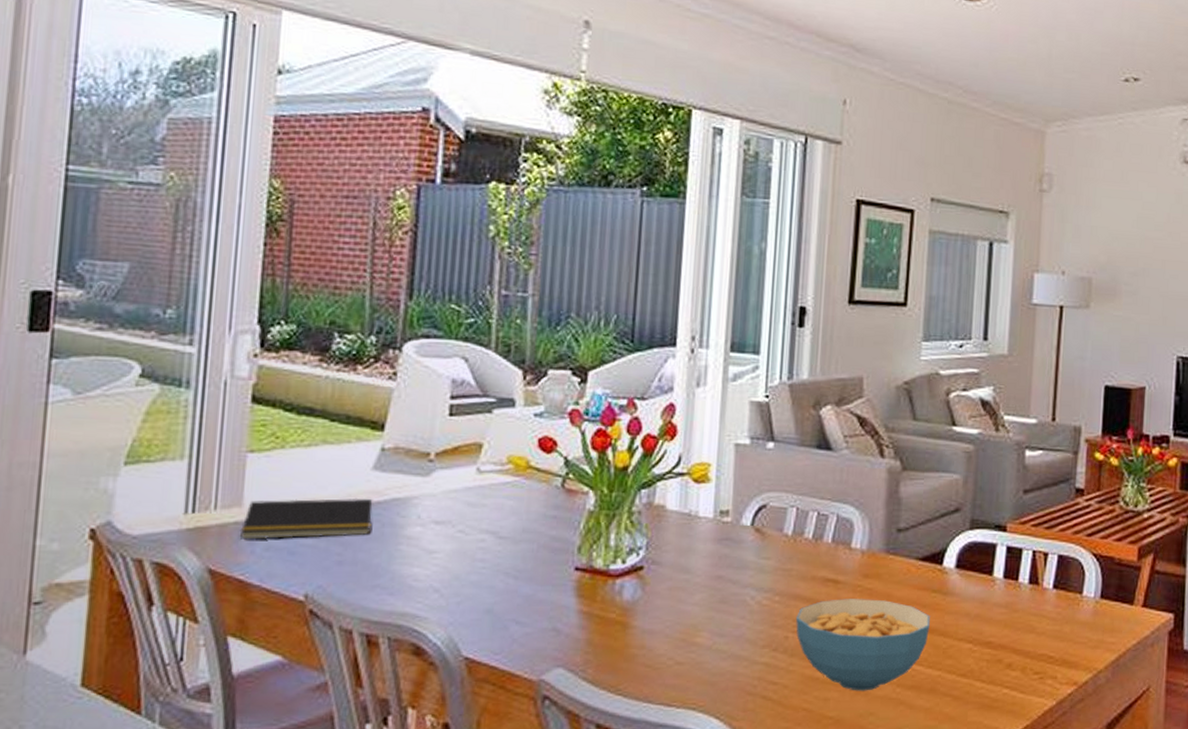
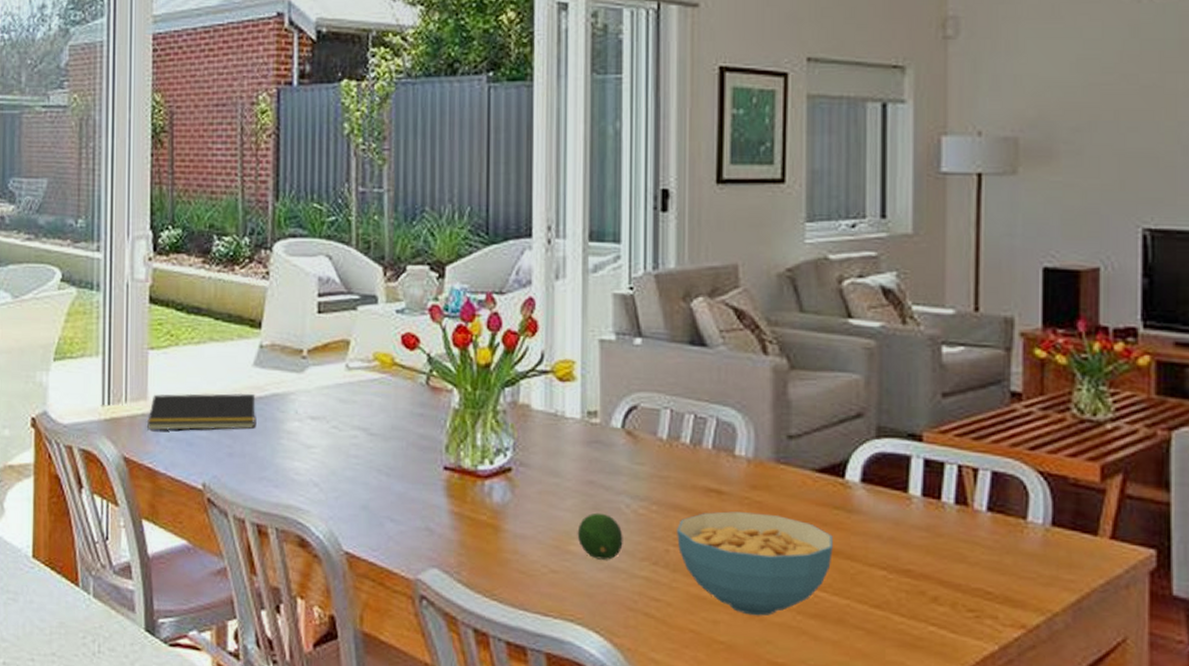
fruit: none [703,605,747,649] -> present [577,512,623,560]

